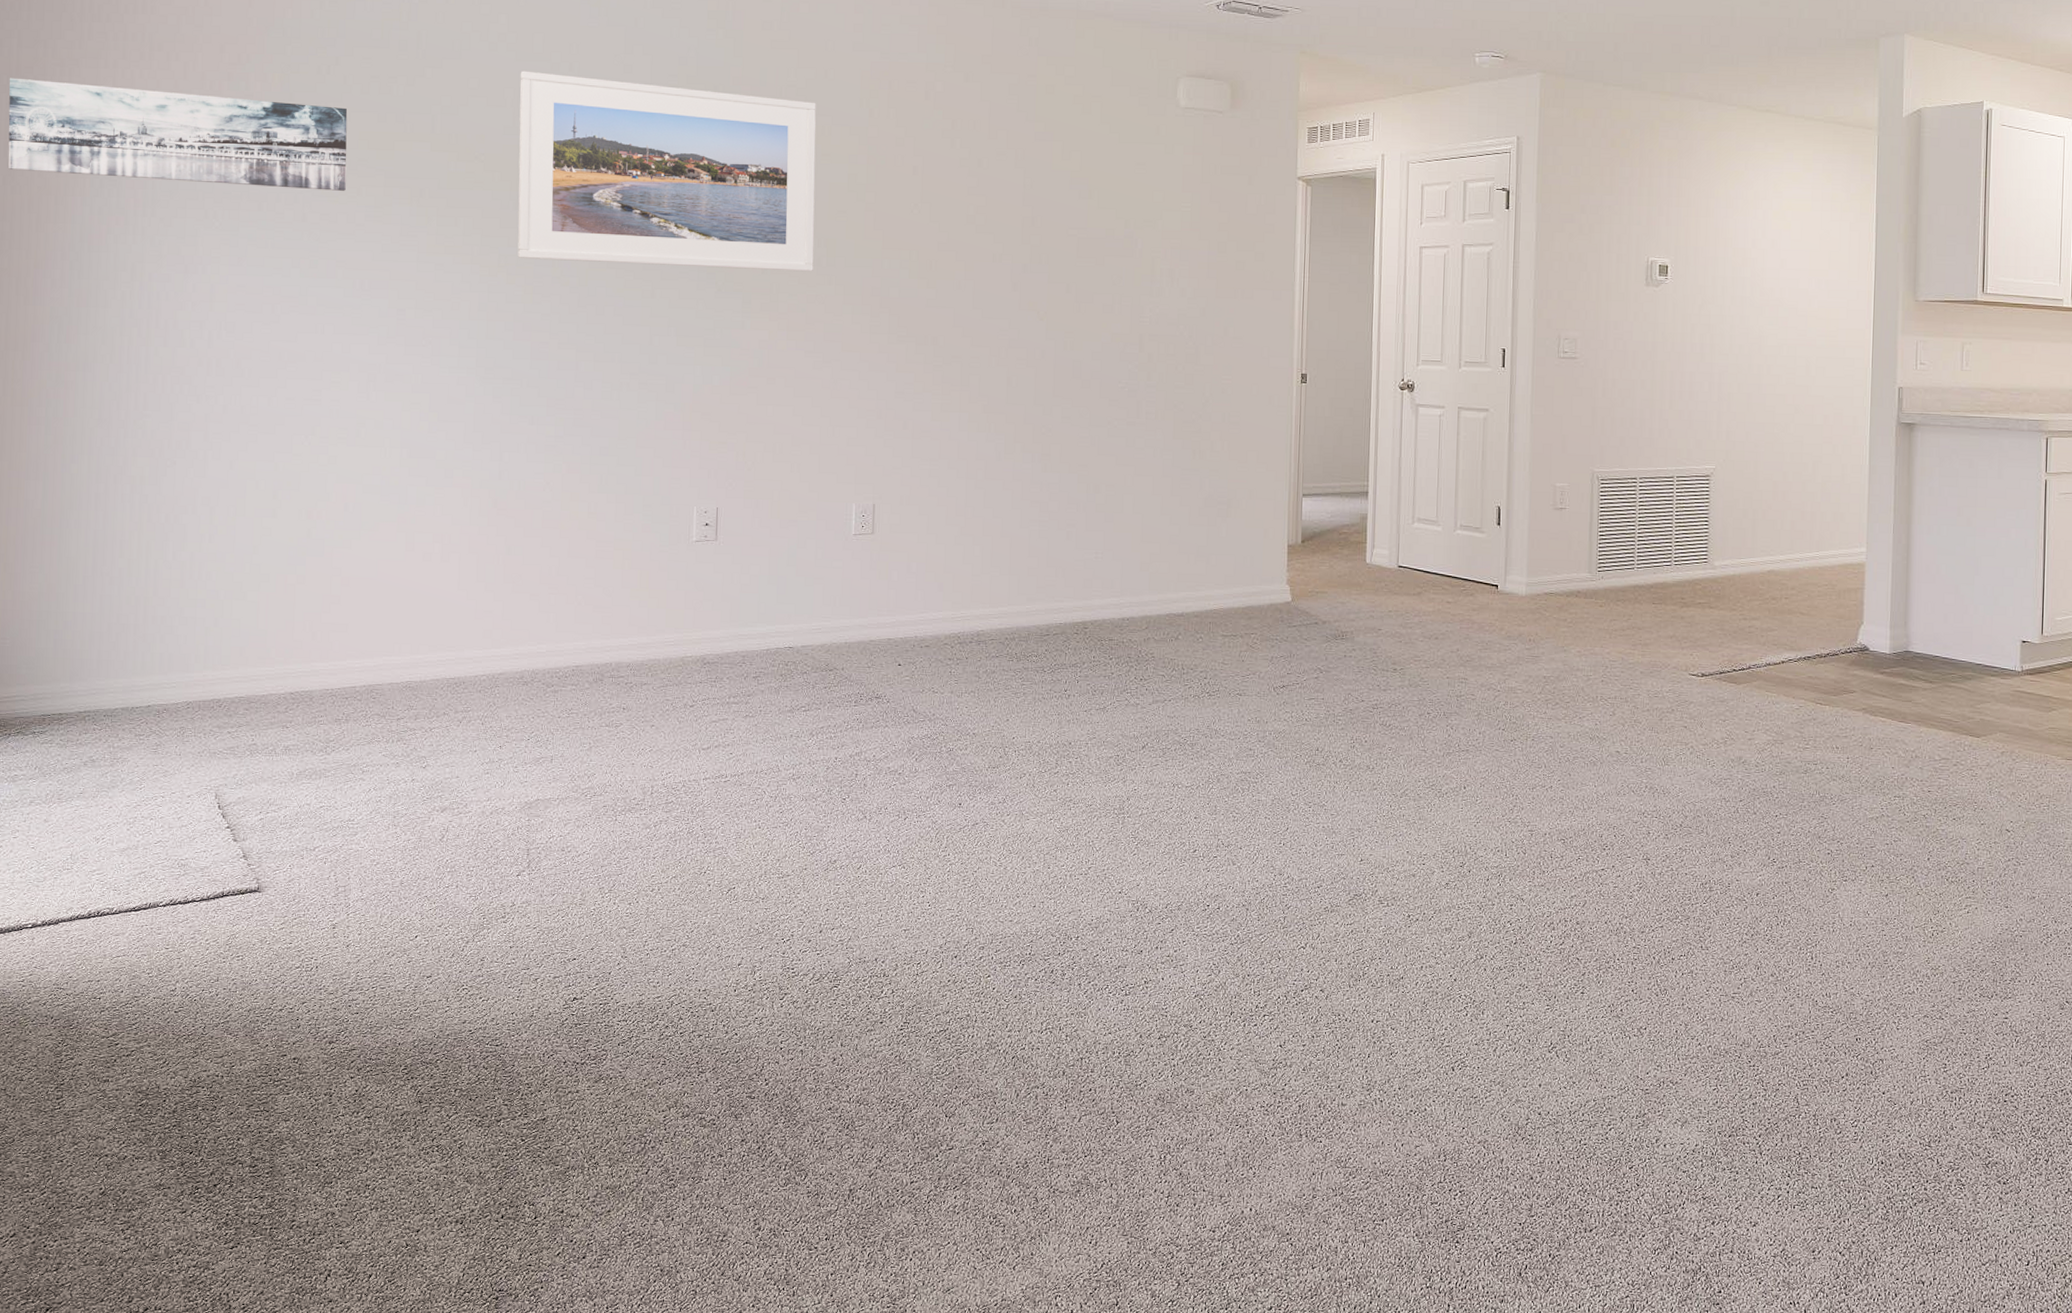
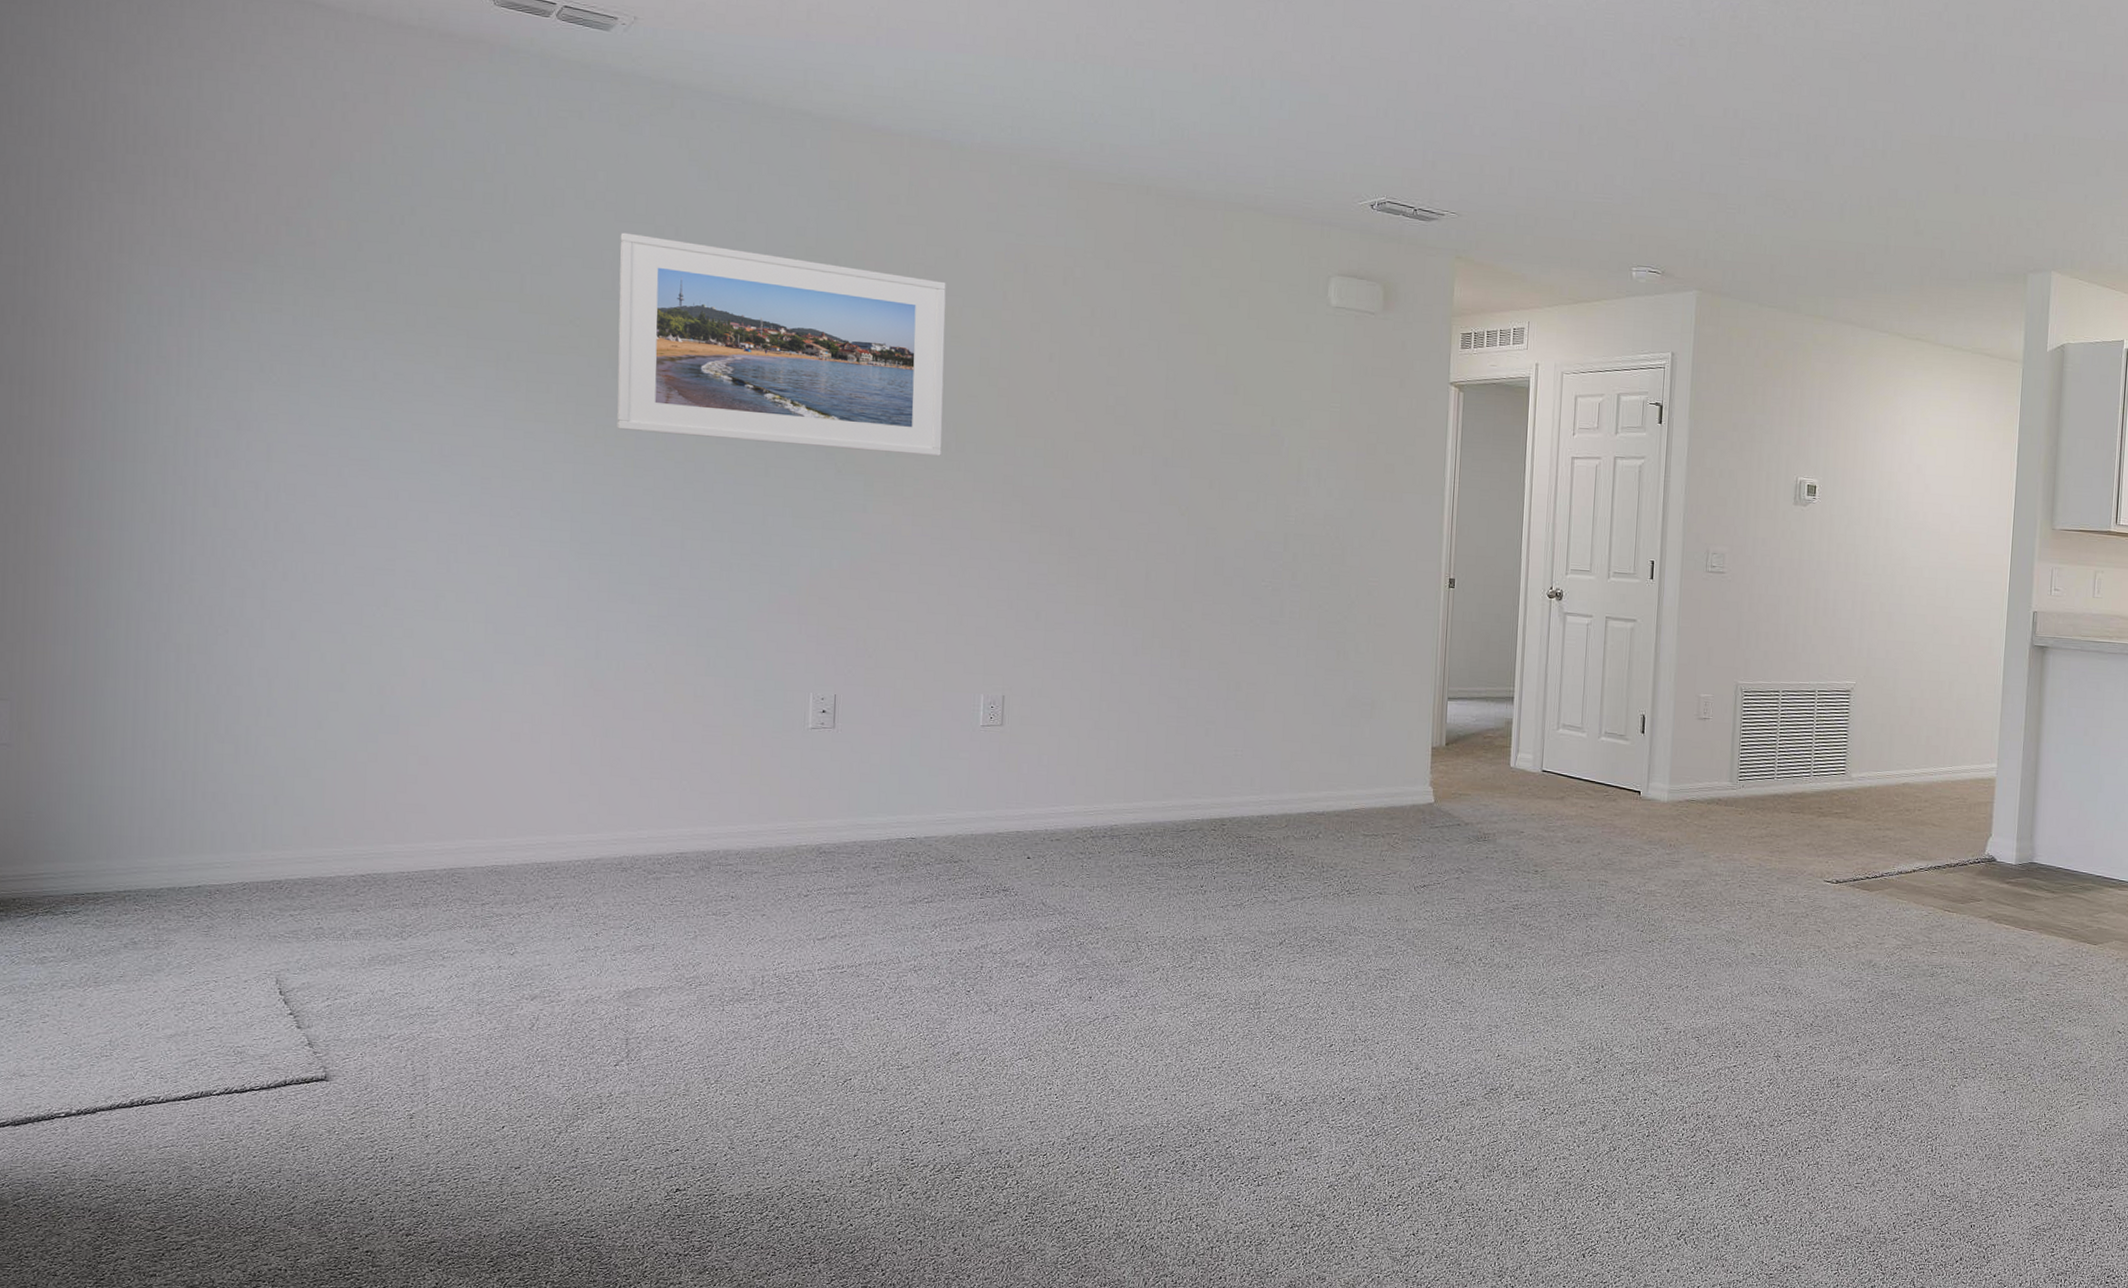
wall art: present [8,77,348,191] -> none [27,209,425,350]

